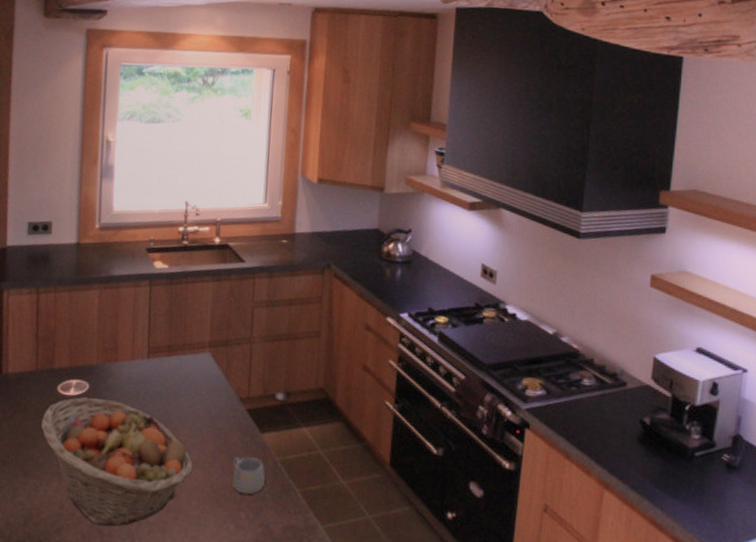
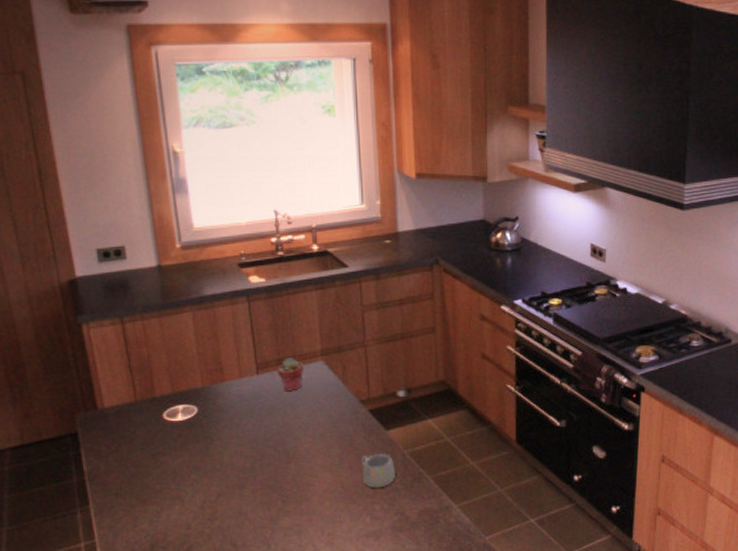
fruit basket: present [40,397,193,526] -> none [150,419,320,538]
potted succulent: none [166,345,192,380] -> present [277,357,305,392]

